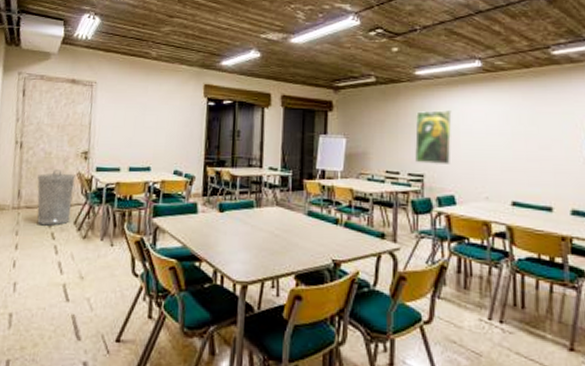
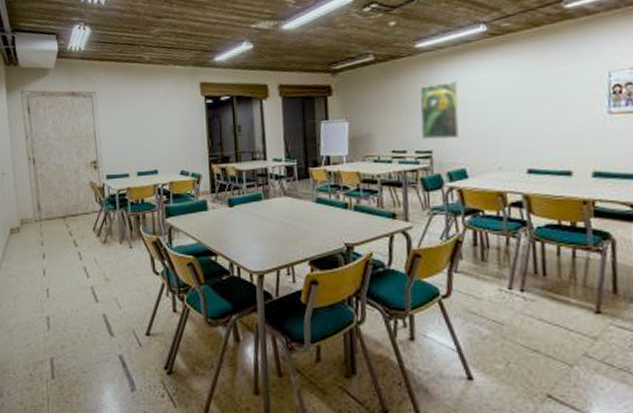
trash can: present [37,170,76,226] -> none [54,181,89,235]

